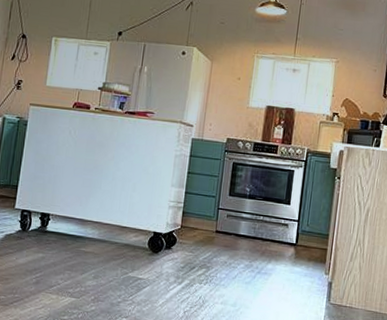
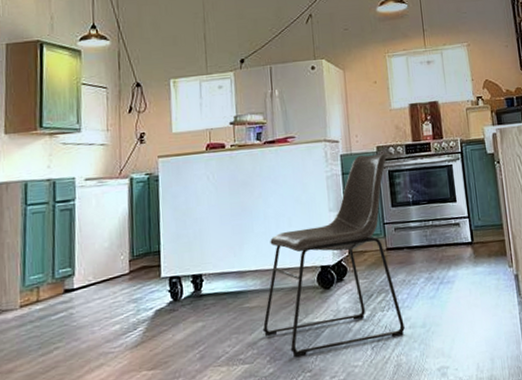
chair: none [92,143,235,309] -> present [262,153,405,357]

